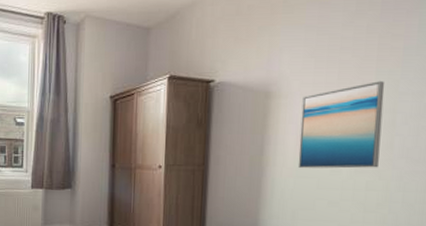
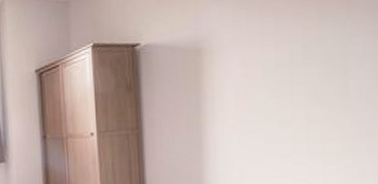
wall art: present [297,81,385,169] -> none [237,24,333,124]

